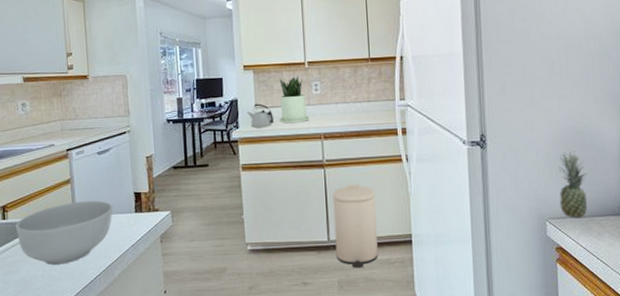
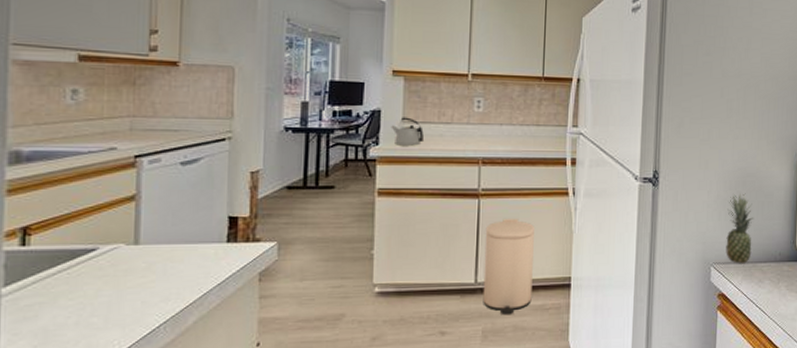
bowl: present [15,200,114,265] -> none [40,225,197,309]
planter: present [279,76,310,124] -> none [431,88,467,144]

